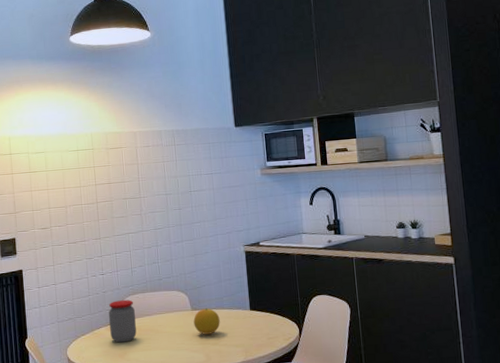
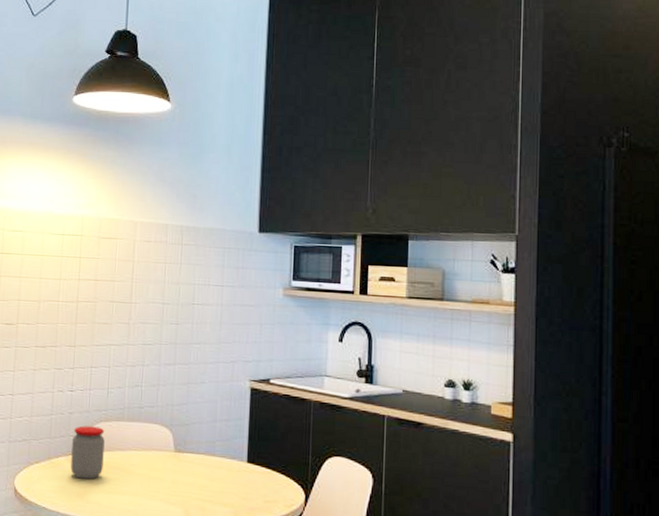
fruit: present [193,308,220,335] -> none [175,451,208,485]

